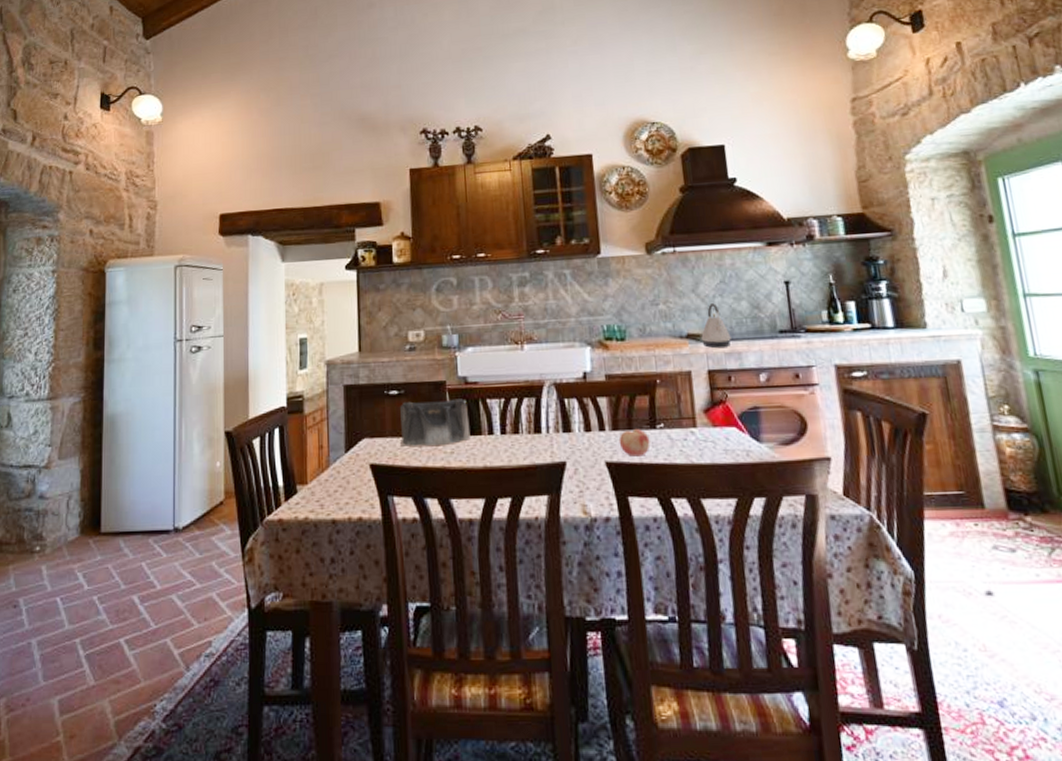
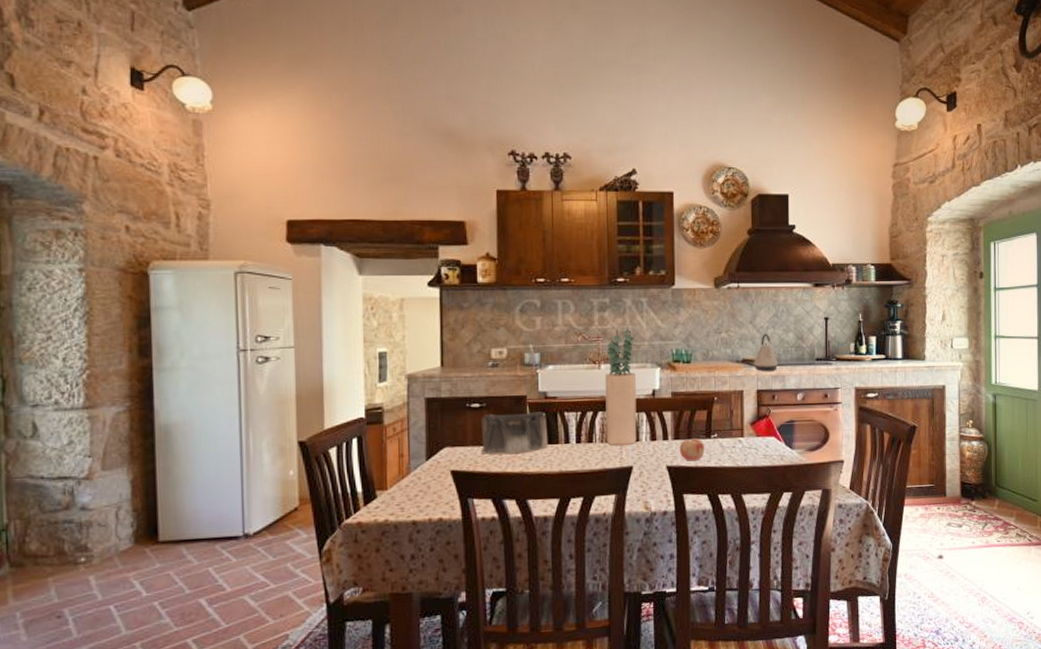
vase: none [528,300,569,438] -> present [605,325,637,446]

